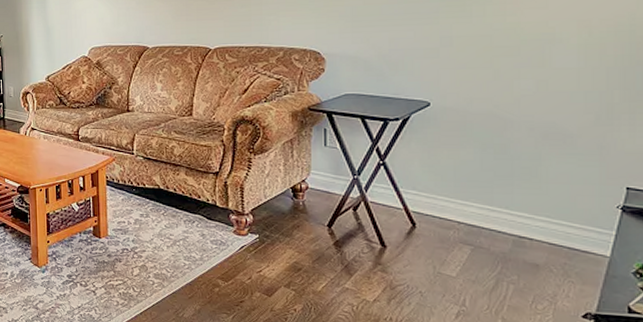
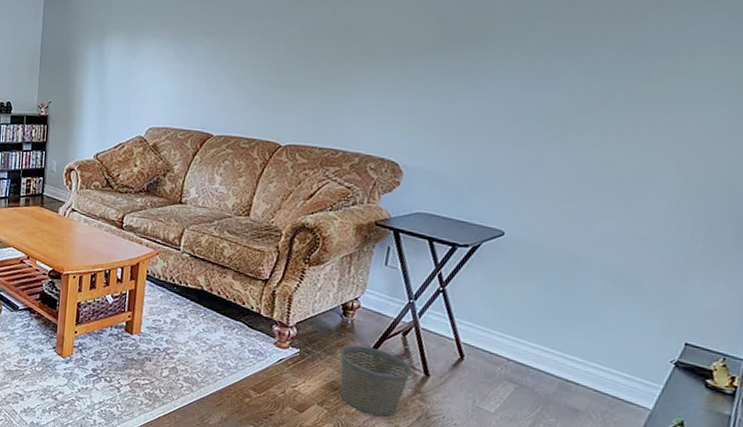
basket: none [296,225,369,292] -> present [339,345,413,416]

